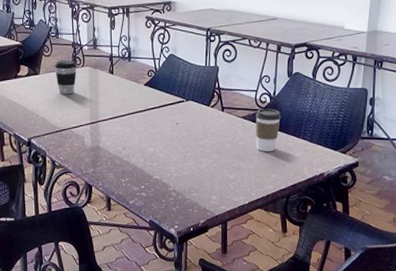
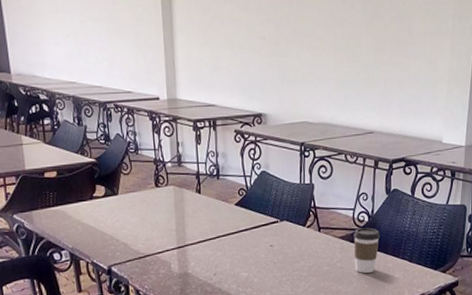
coffee cup: present [54,60,78,94] -> none [135,179,161,216]

